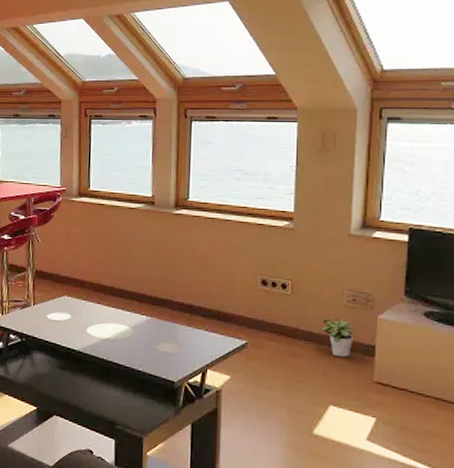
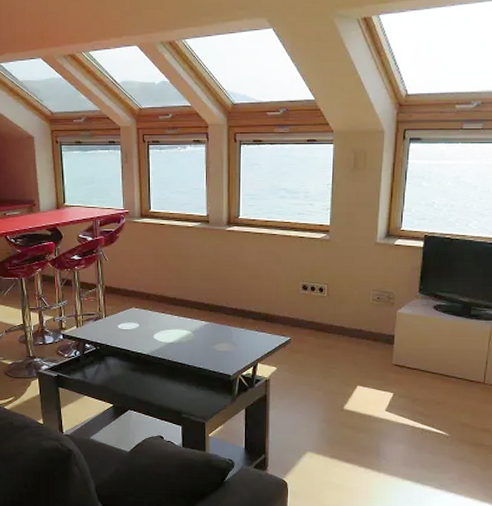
potted plant: present [321,316,356,358] -> none [351,313,379,346]

